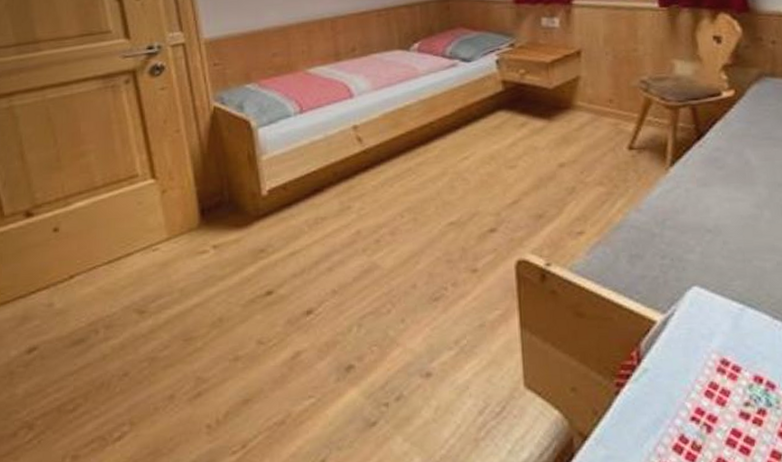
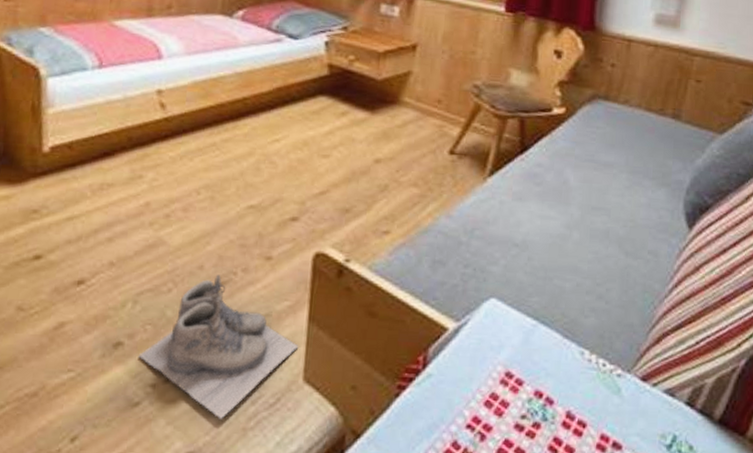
boots: none [369,291,515,432] -> present [138,274,299,419]

